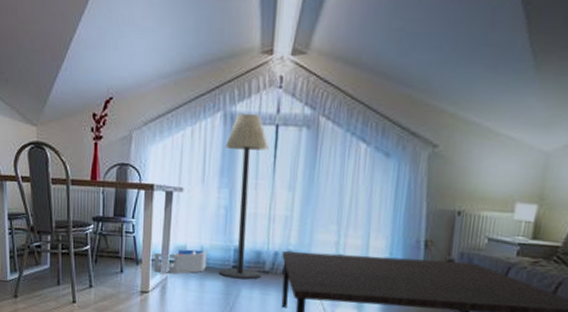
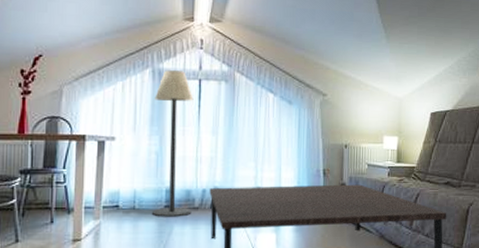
storage bin: present [154,249,207,274] -> none [87,192,140,219]

